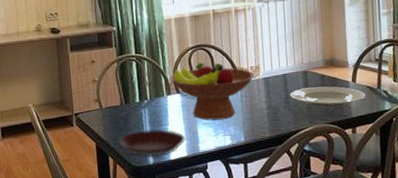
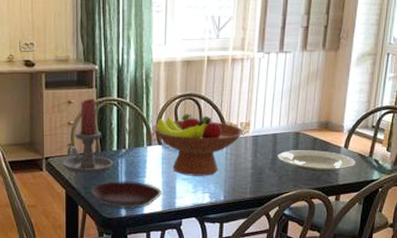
candle holder: none [91,57,137,126] -> present [63,99,113,174]

